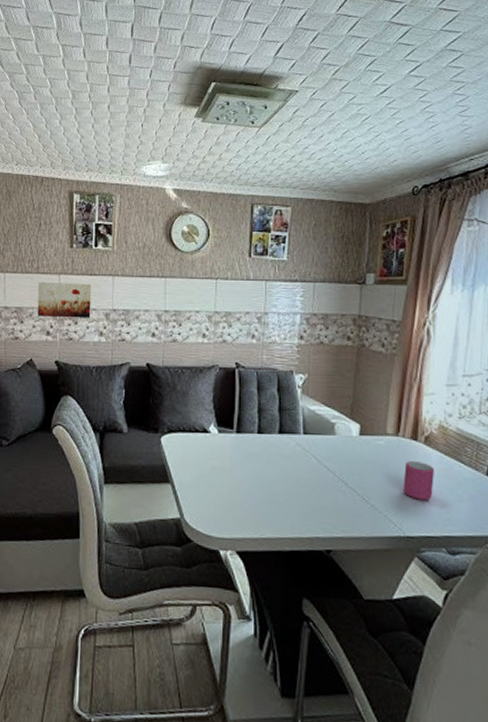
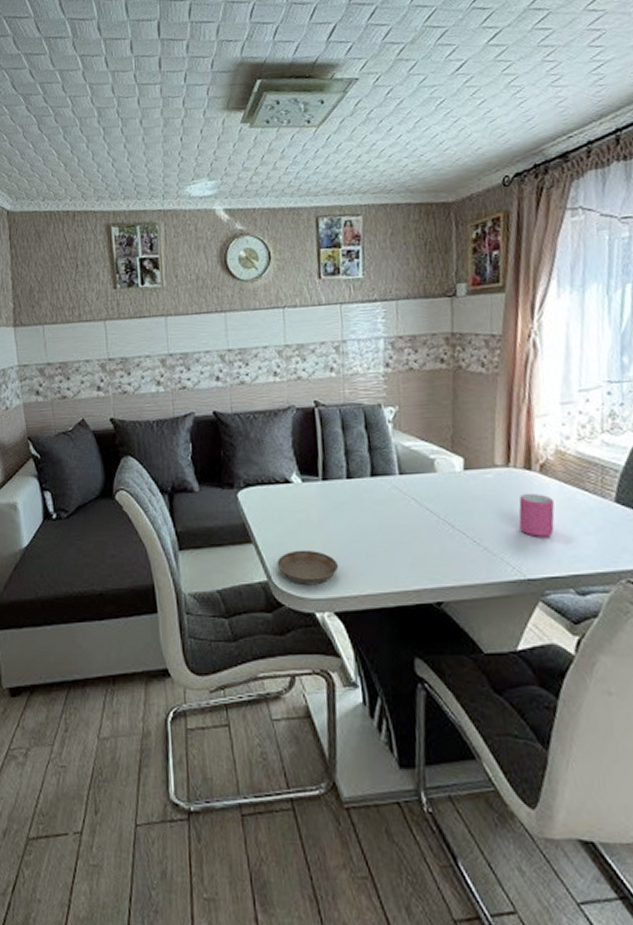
wall art: present [37,281,92,318] -> none [81,327,145,371]
saucer: none [189,492,244,525] -> present [276,549,339,584]

